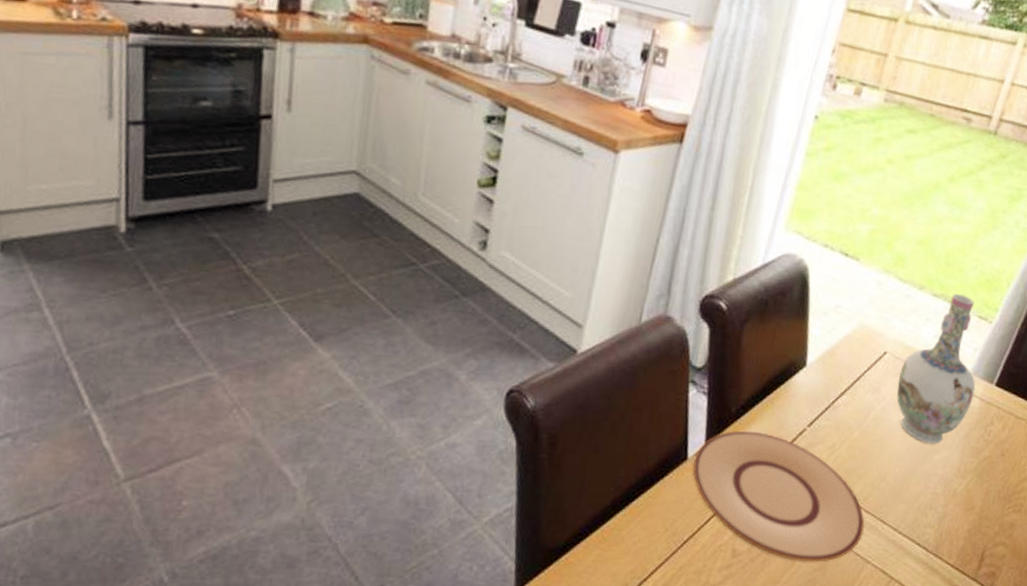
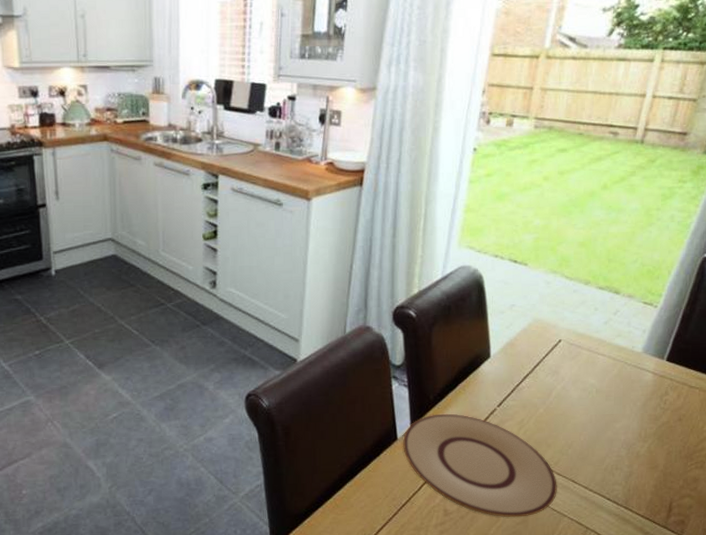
vase: present [896,293,976,444] -> none [574,284,648,414]

